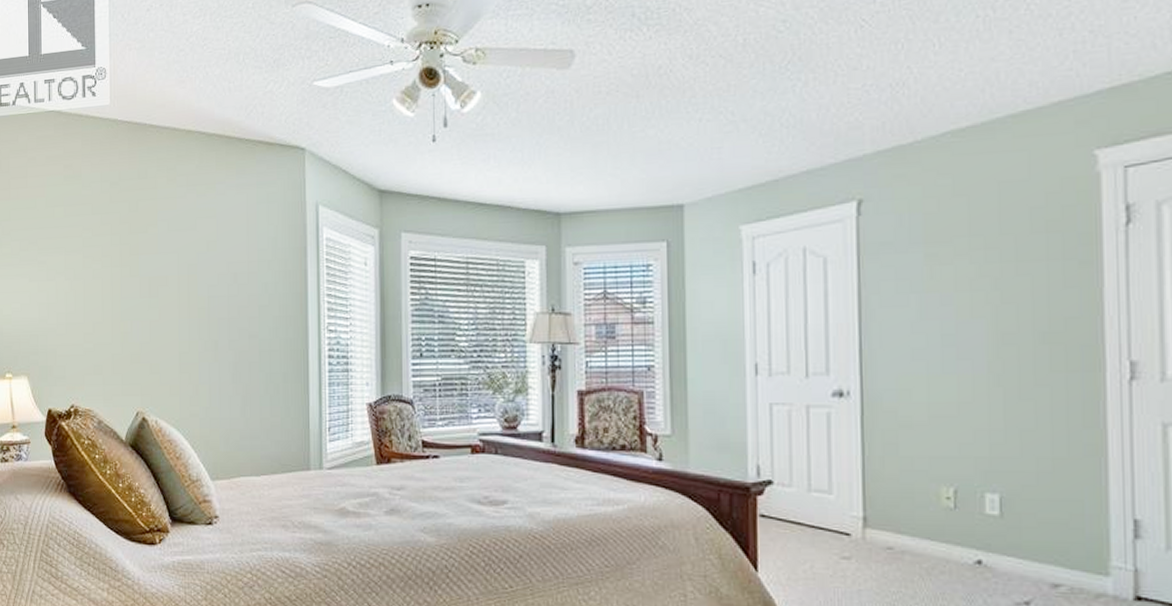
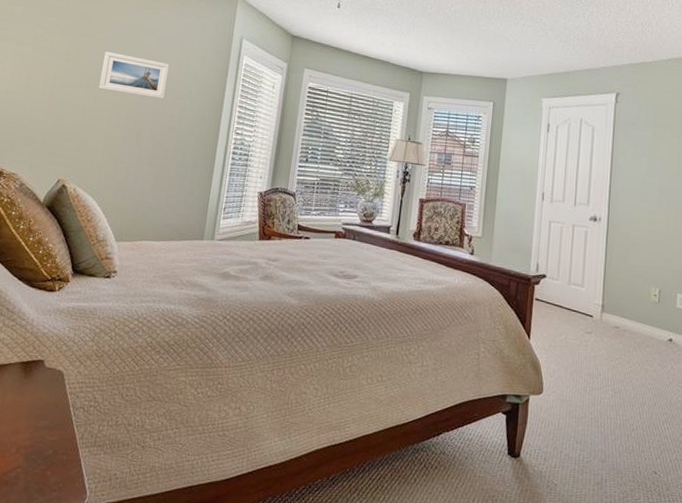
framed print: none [160,247,238,299] -> present [98,51,170,100]

